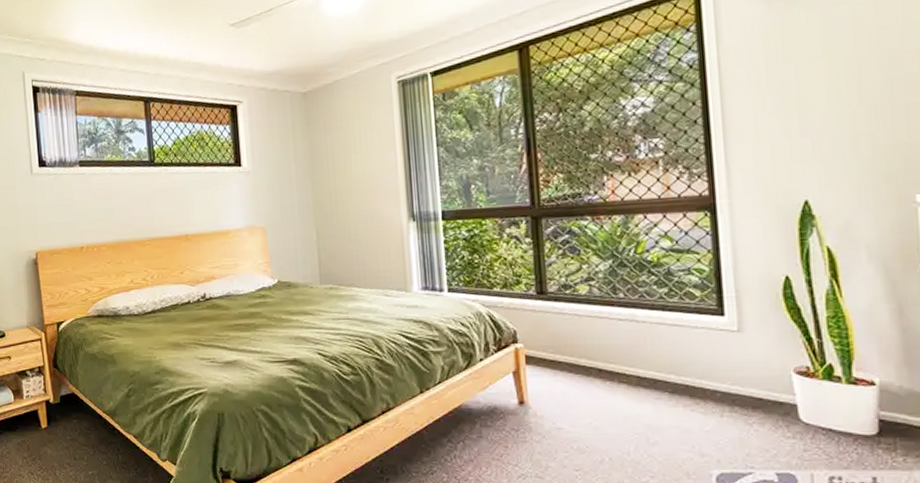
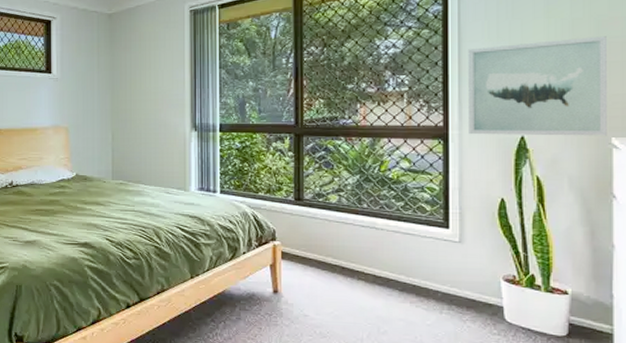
wall art: none [733,74,910,203] -> present [468,36,607,136]

